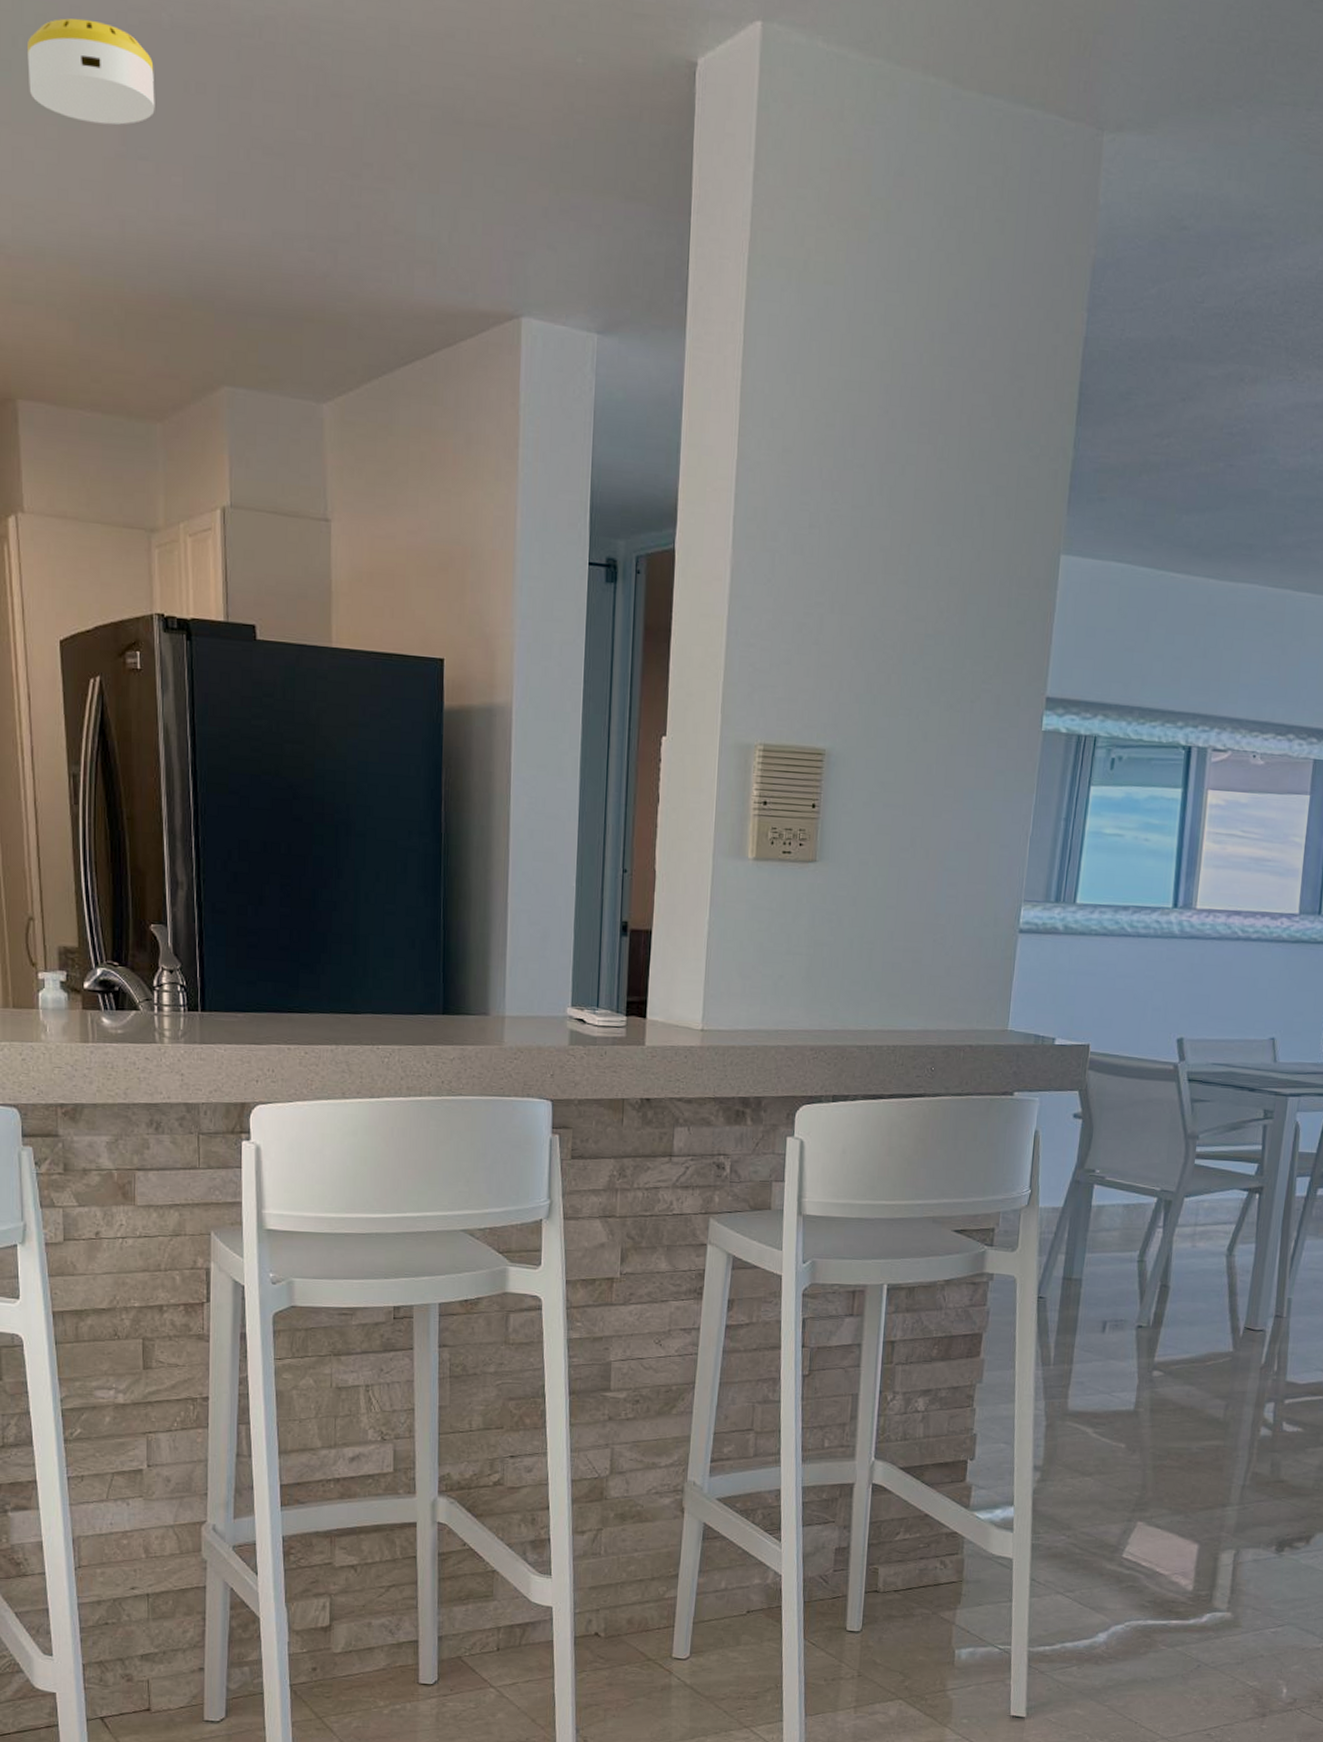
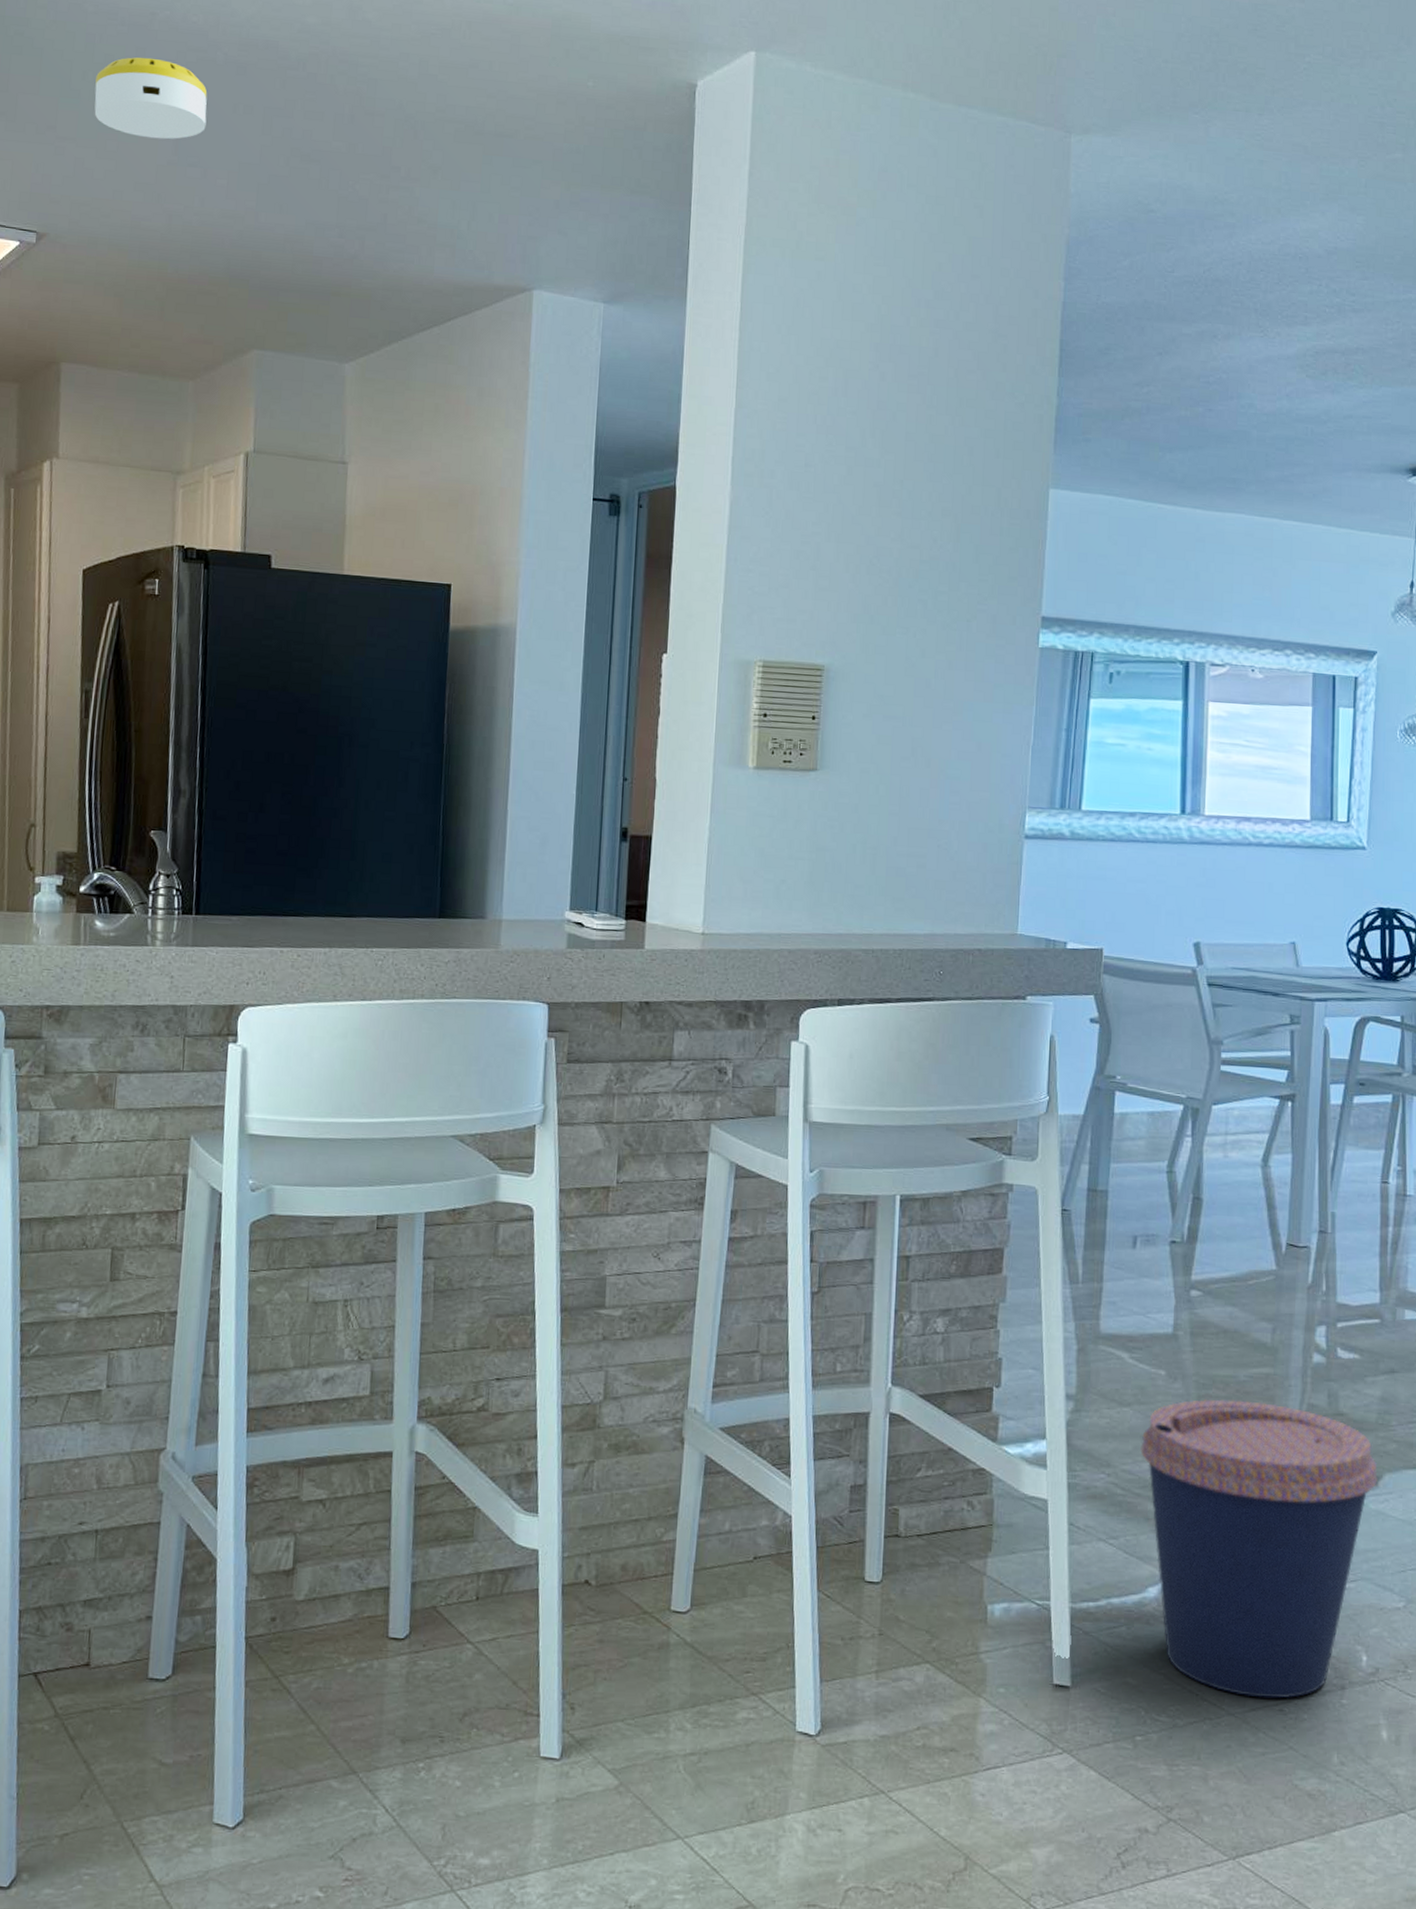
coffee cup: none [1098,1468,1310,1725] -> present [1140,1398,1378,1699]

